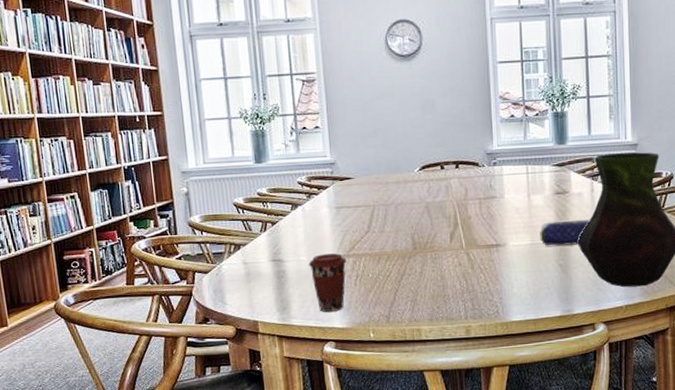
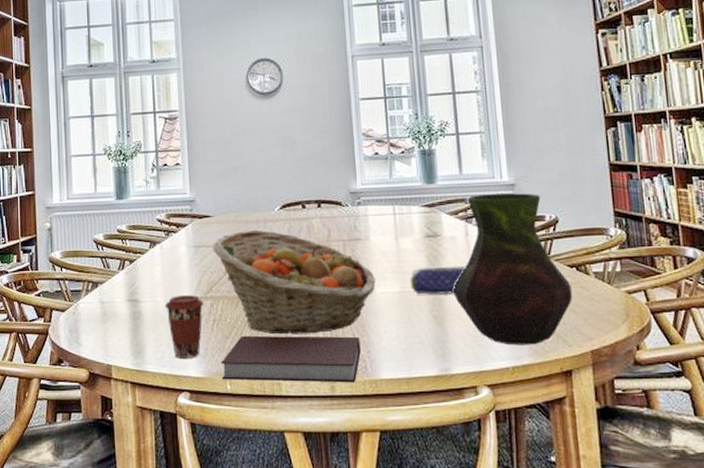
fruit basket: none [354,190,509,286] -> present [212,229,376,334]
notebook: none [364,285,494,329] -> present [221,335,361,383]

